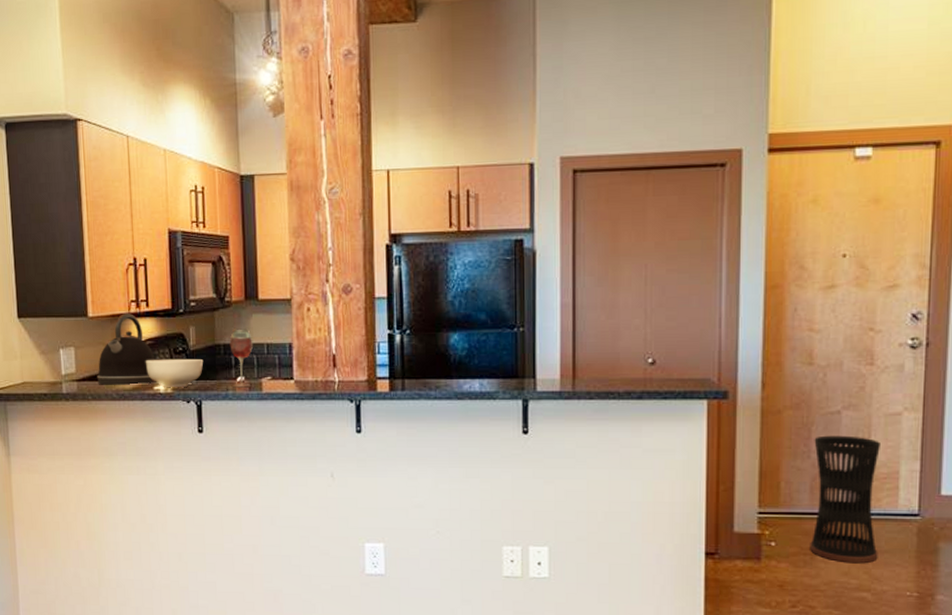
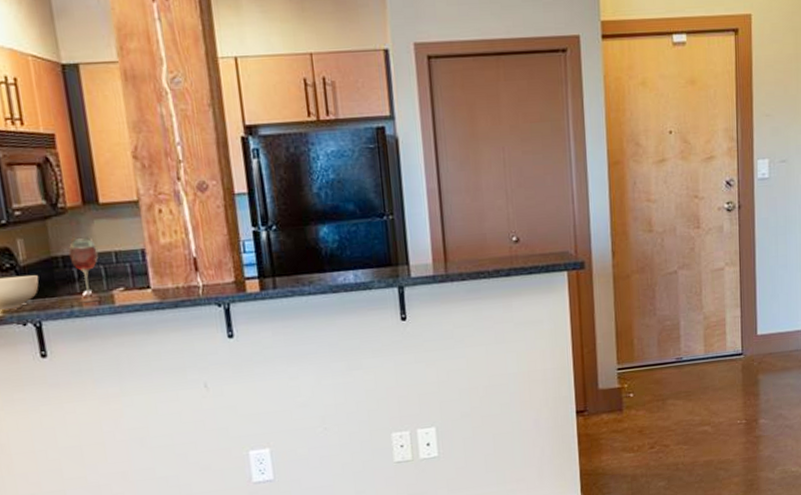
umbrella stand: present [810,435,880,564] -> none [658,292,714,403]

